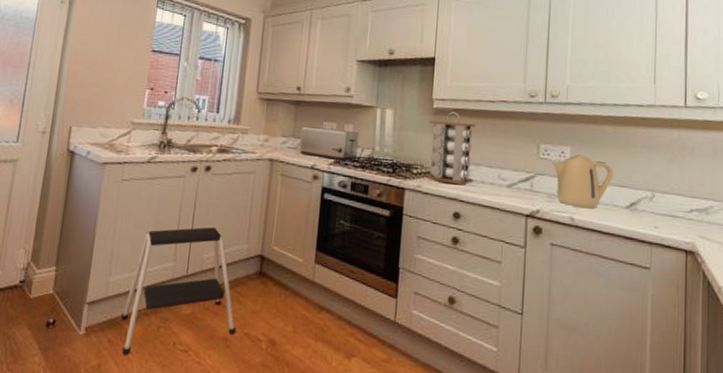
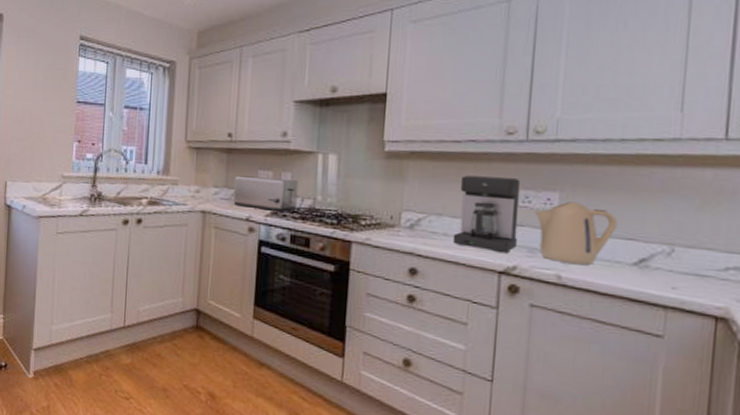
step stool: present [121,227,237,355] -> none [65,280,176,399]
spice rack: present [425,112,476,186] -> none [376,155,437,238]
coffee maker: none [488,131,541,198] -> present [452,175,520,252]

